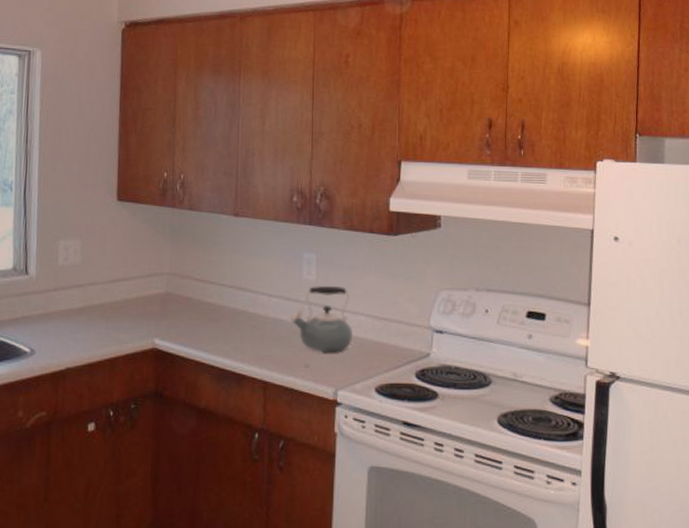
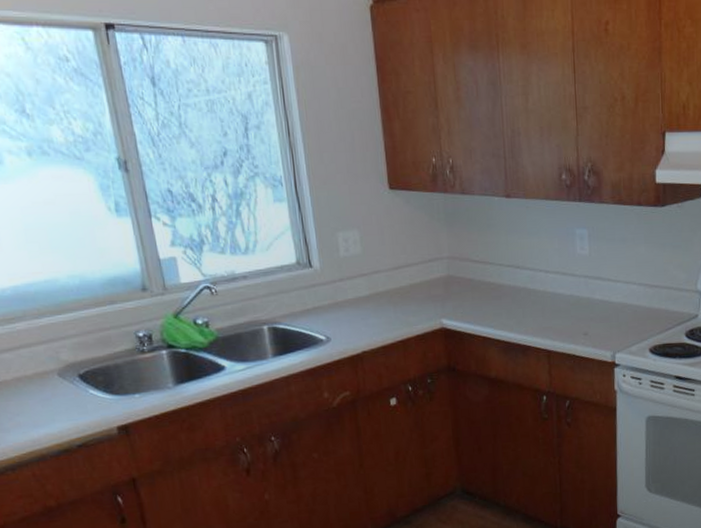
kettle: present [290,286,353,353] -> none [567,259,626,321]

